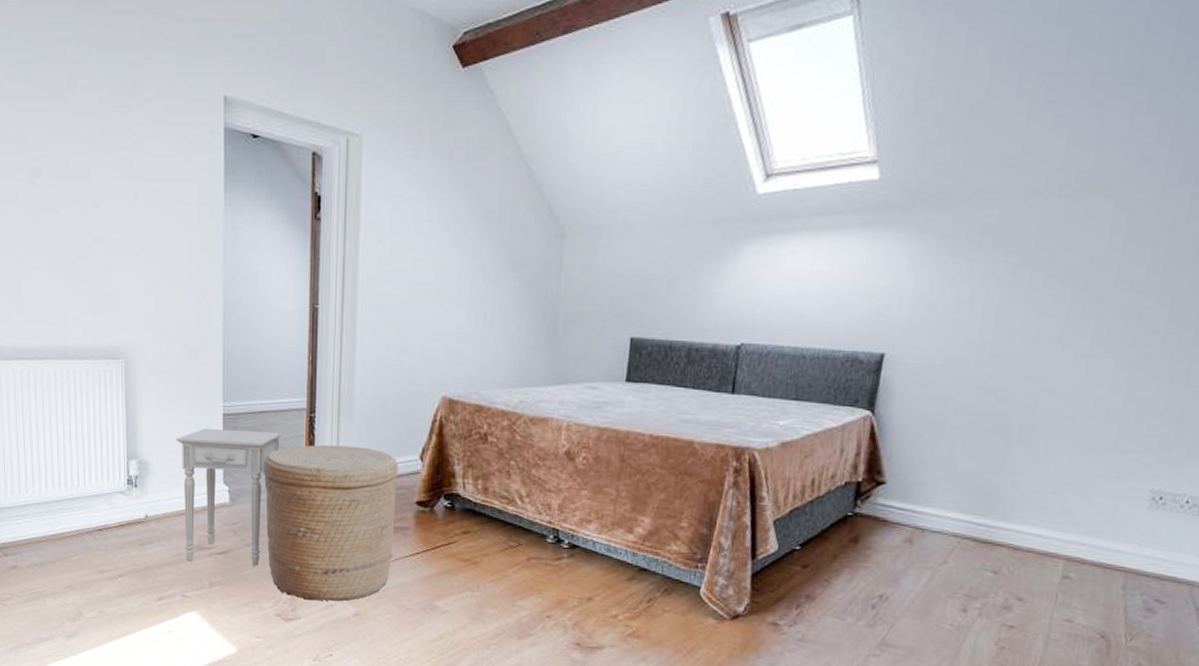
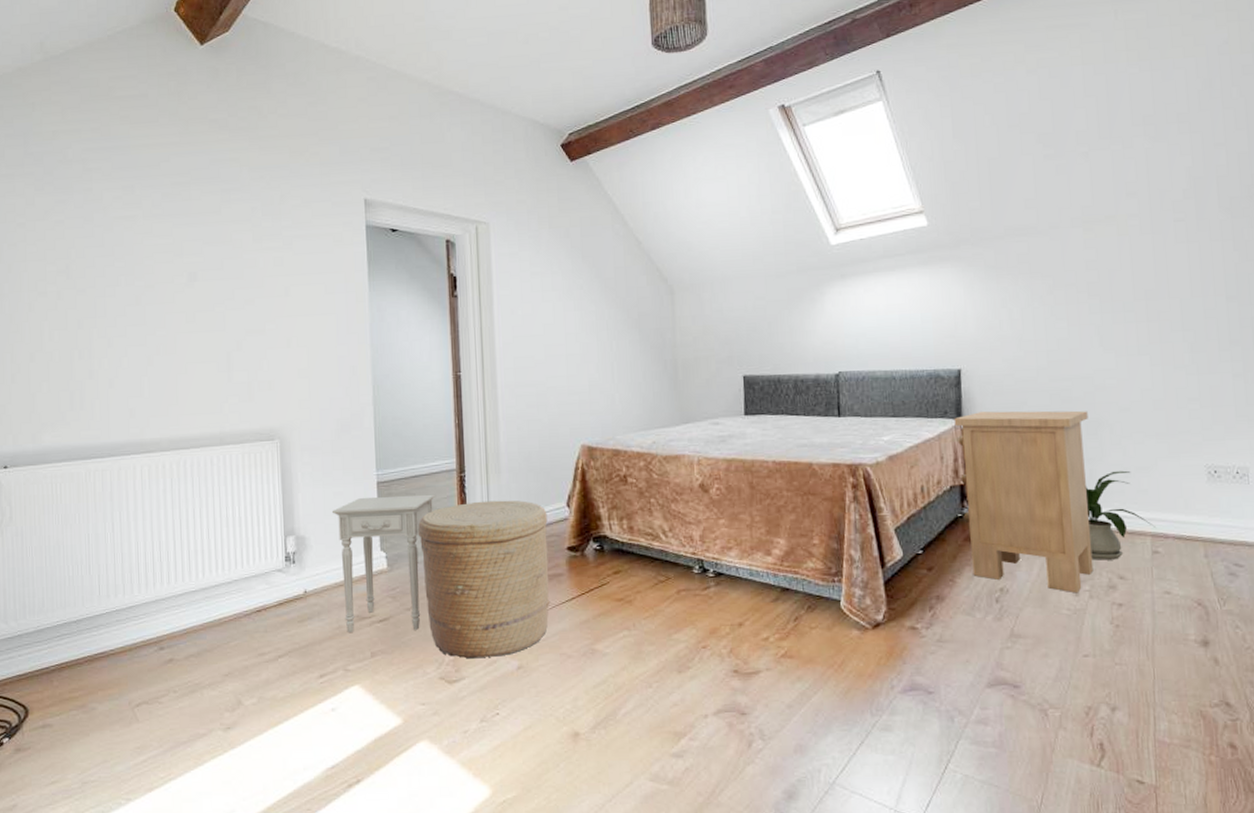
nightstand: none [852,404,1025,610] -> present [954,410,1094,593]
house plant: none [990,485,1073,580] -> present [1085,470,1155,560]

